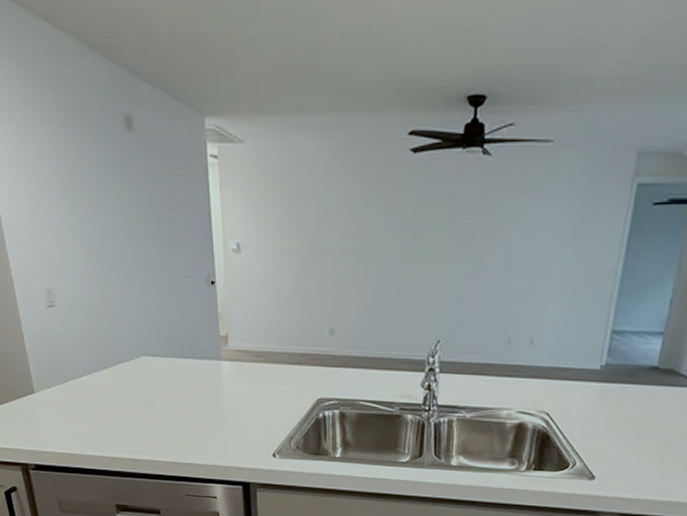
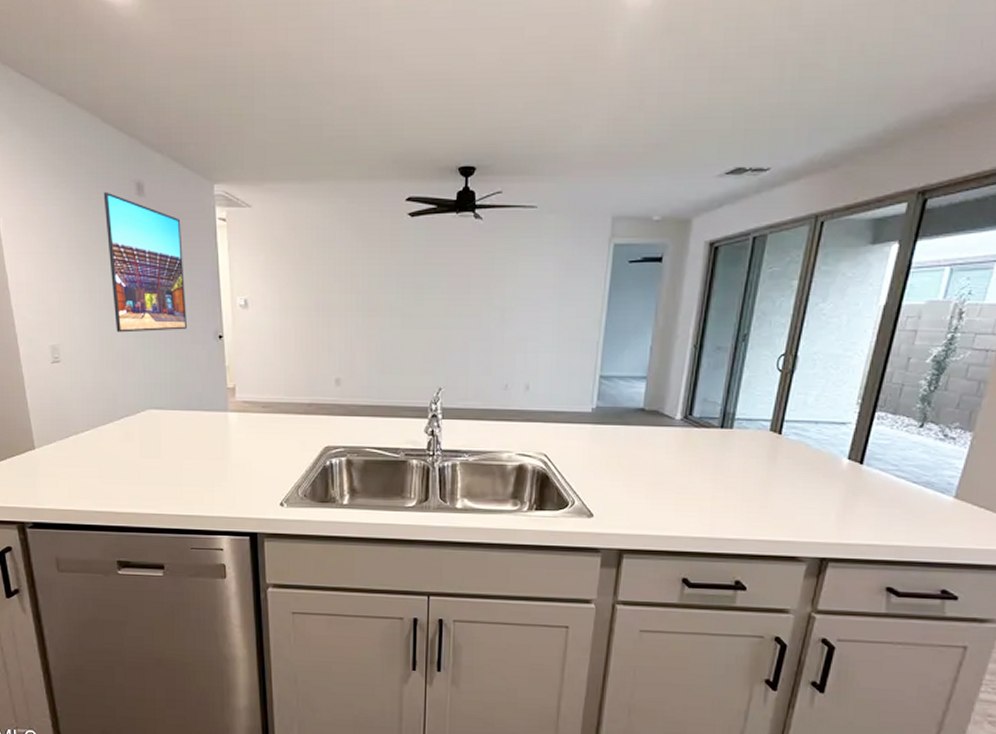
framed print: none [92,126,179,277] -> present [103,191,187,333]

